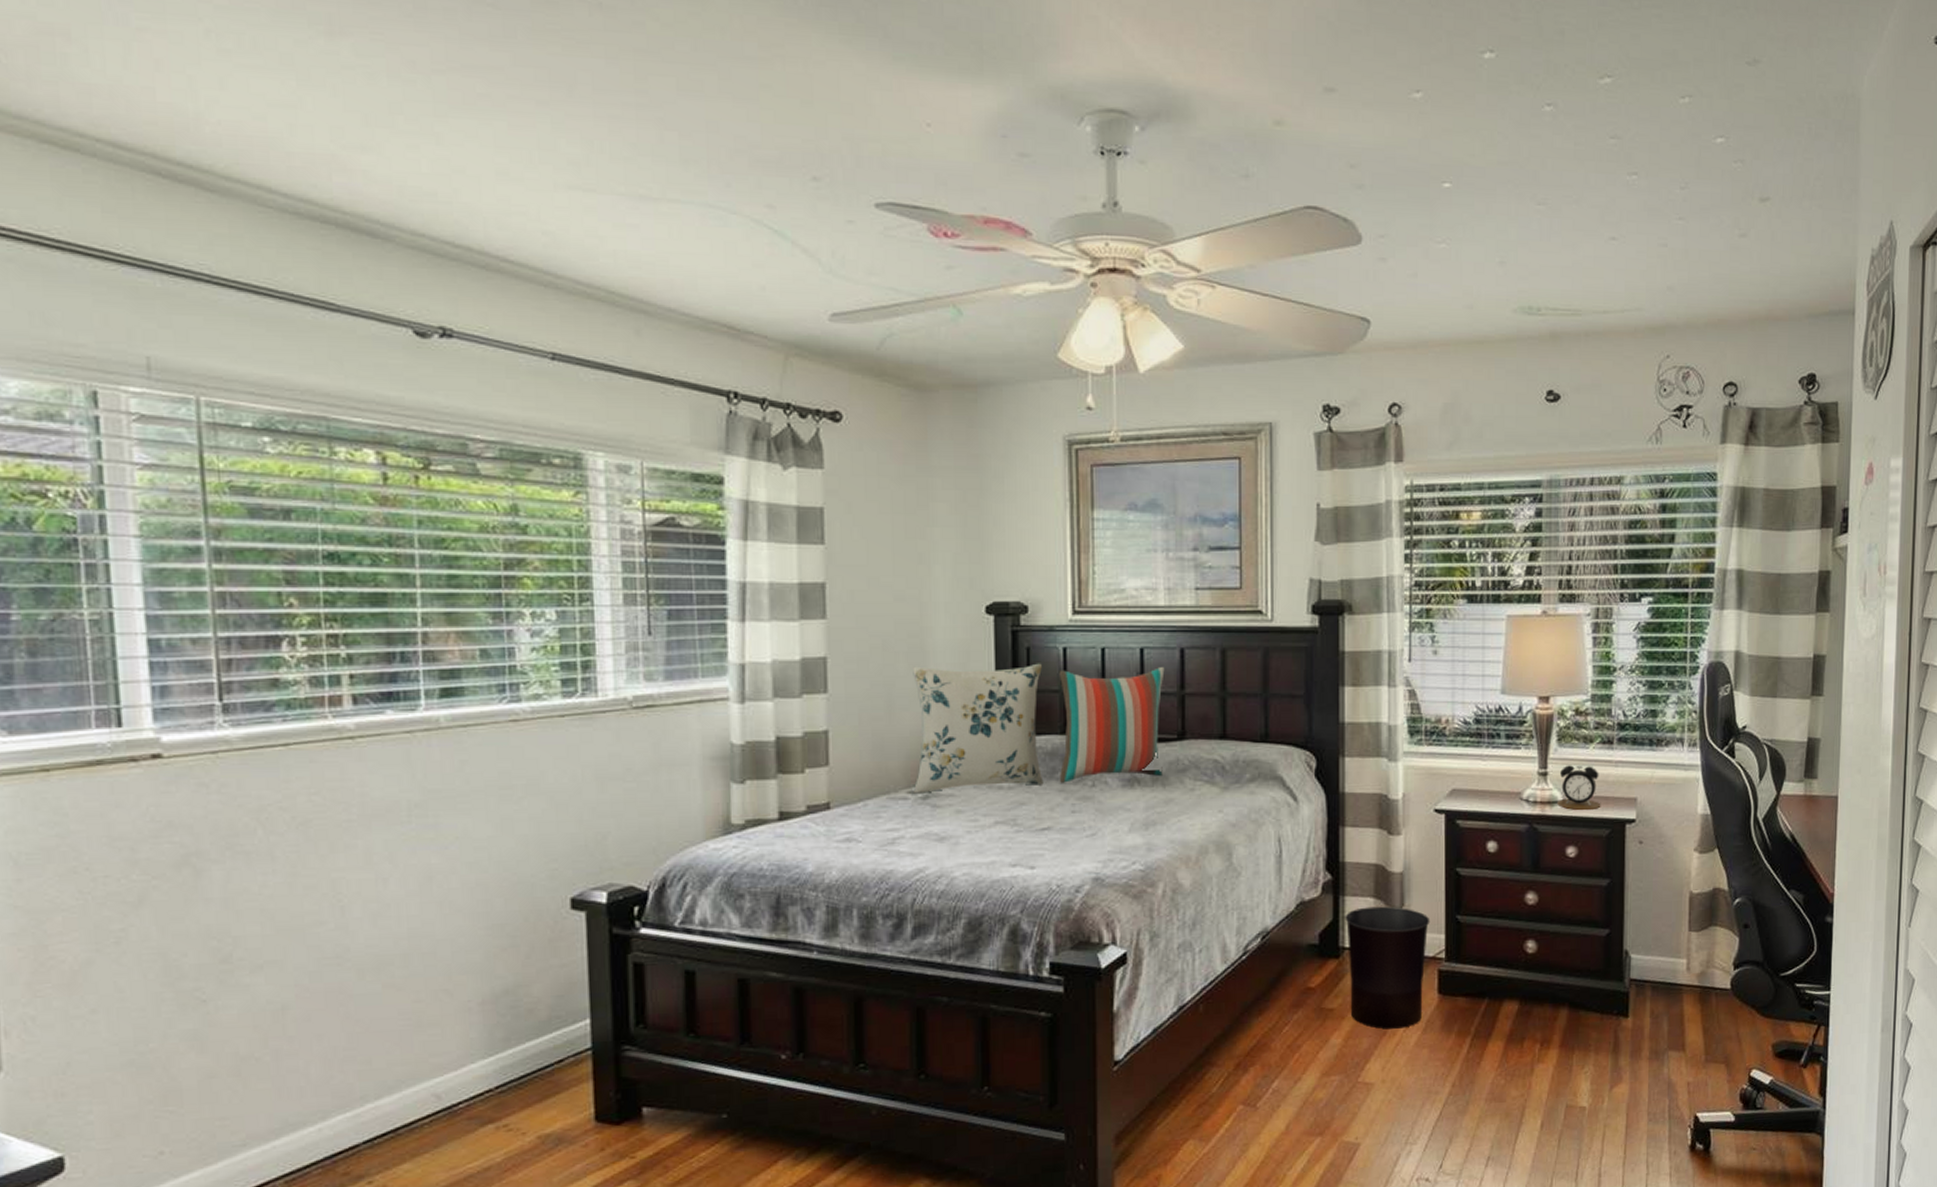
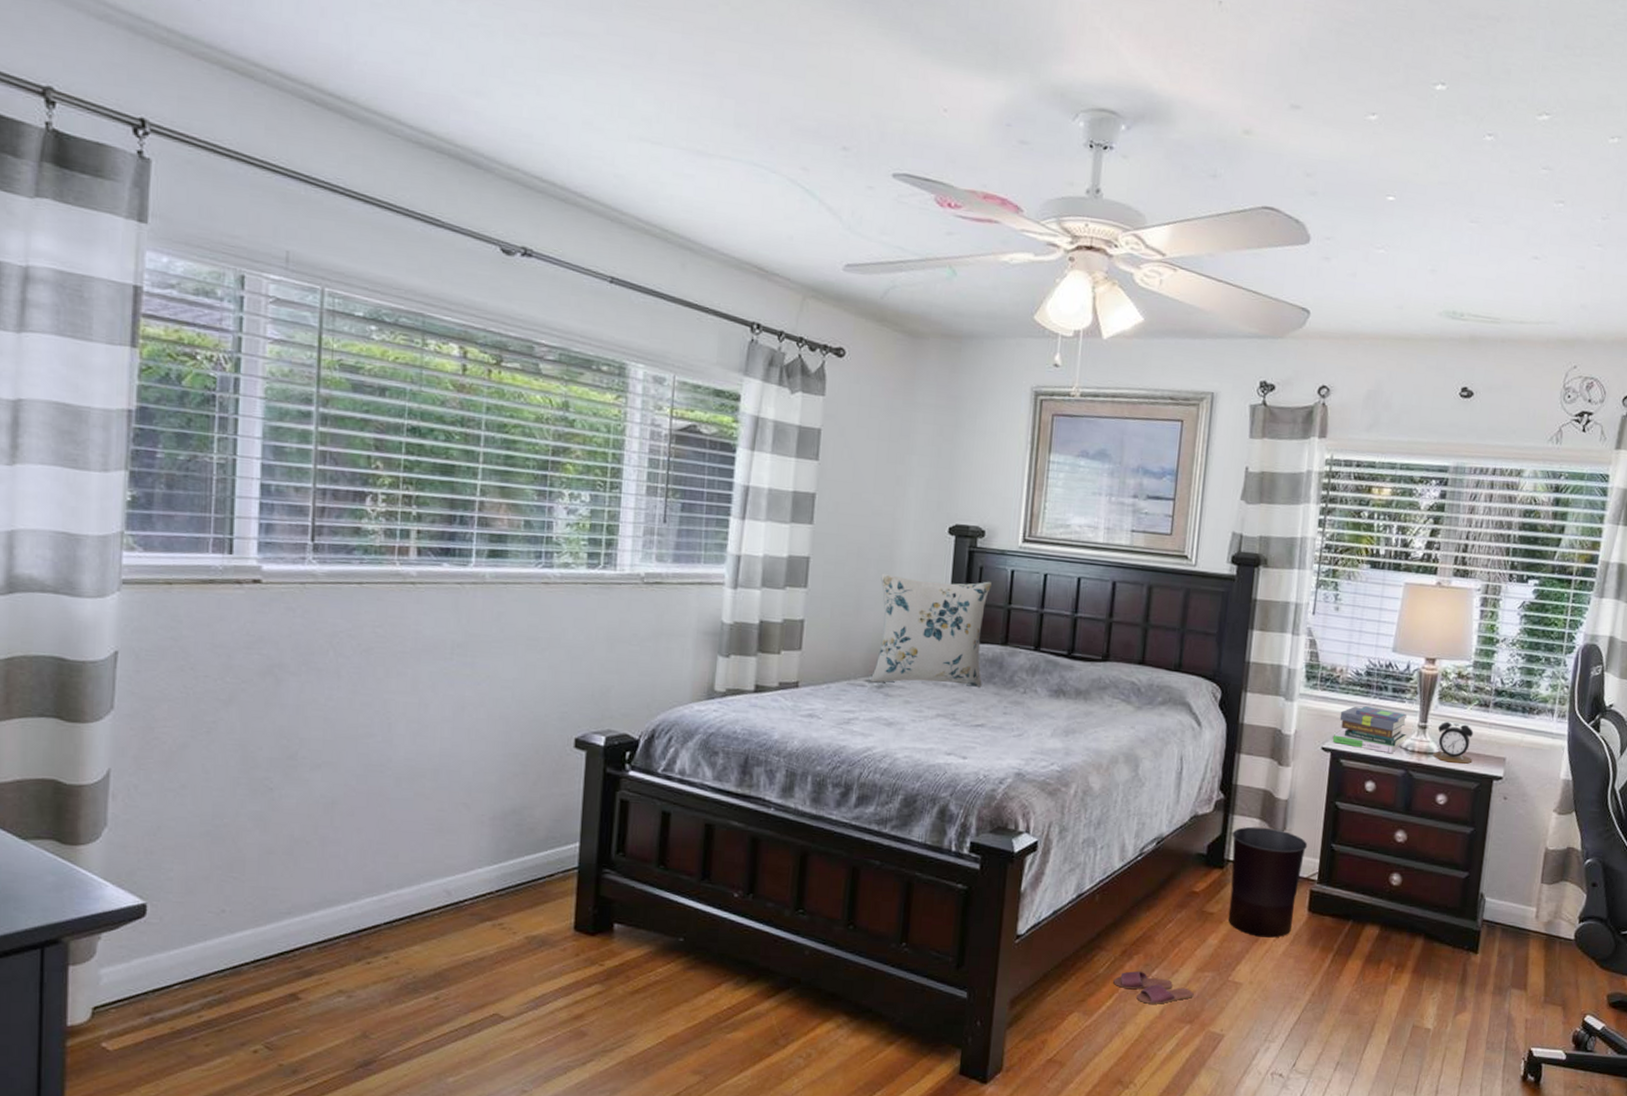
pillow: present [1058,667,1165,783] -> none [996,589,1097,692]
slippers: none [1230,1085,1321,1120] -> present [1113,971,1194,1004]
books: none [1445,758,1526,808] -> present [1332,706,1408,754]

